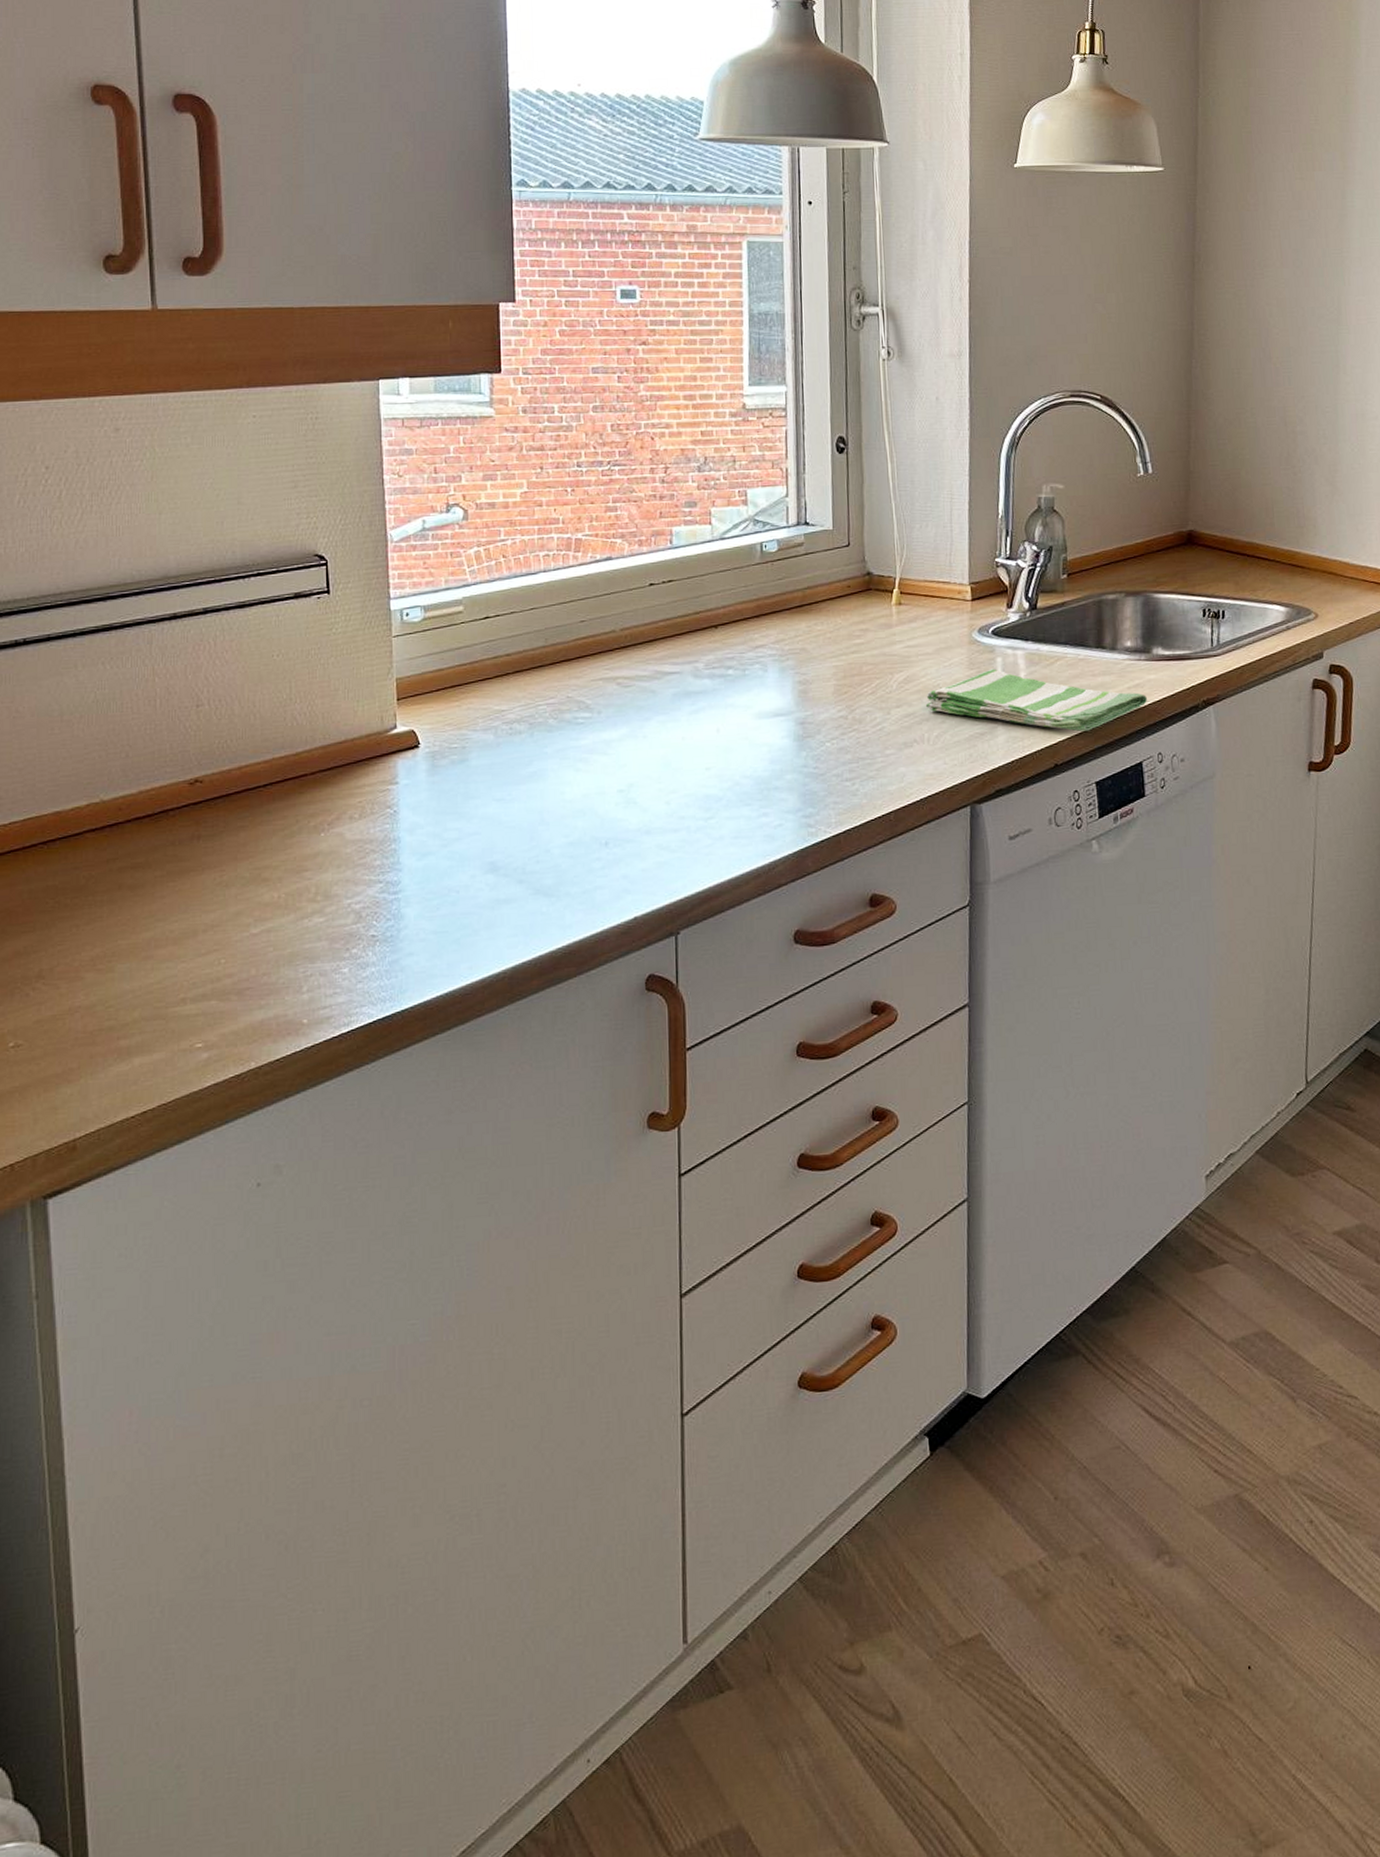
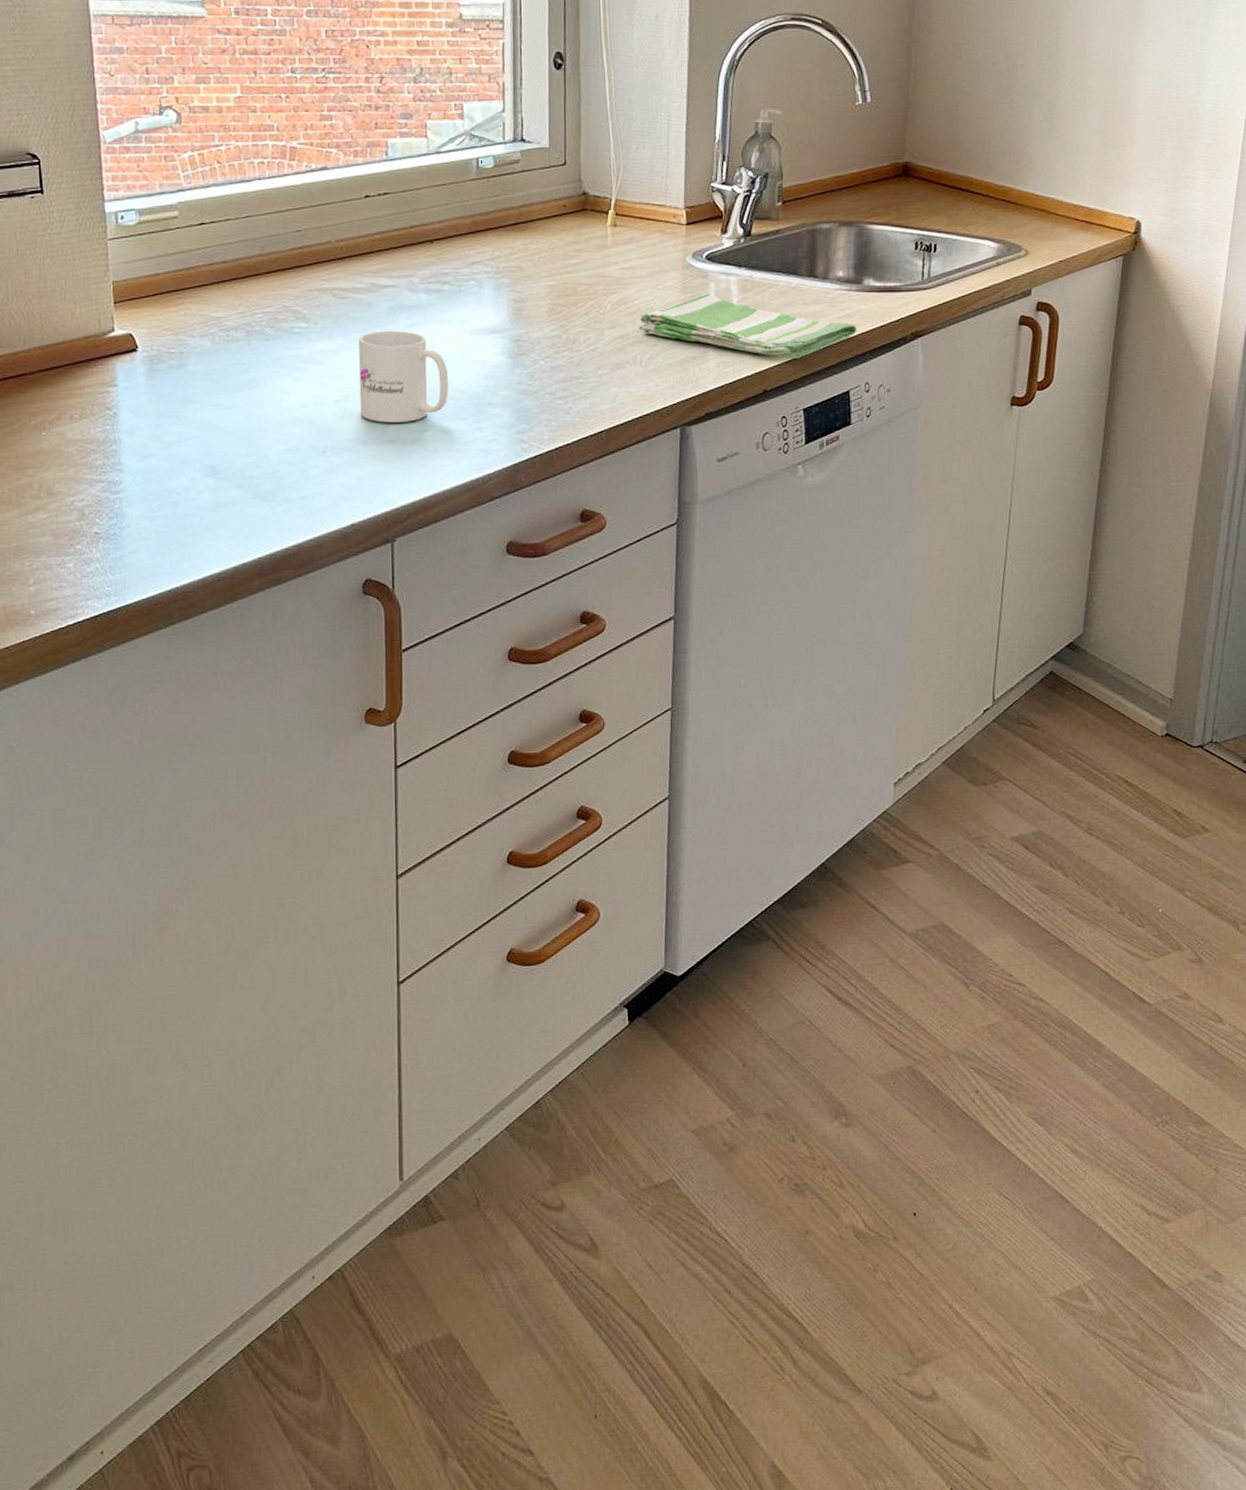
mug: none [642,717,733,812] -> present [358,330,449,423]

